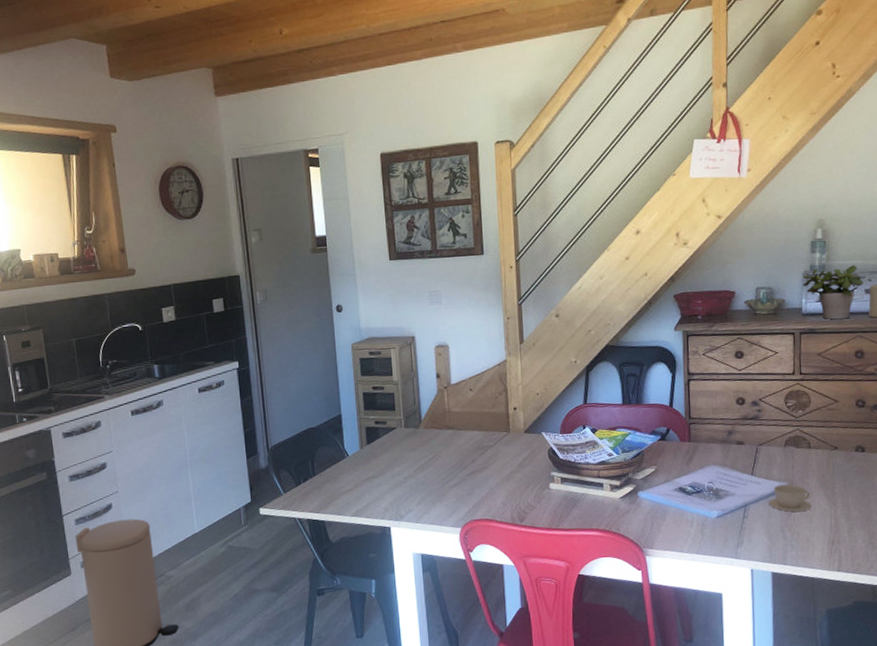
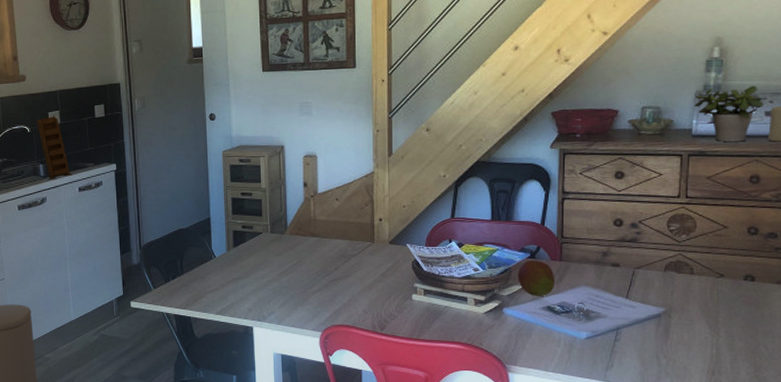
spice rack: none [148,312,190,381] -> present [36,116,71,180]
fruit: none [650,442,686,478] -> present [517,260,555,296]
teacup: present [768,484,812,512] -> none [643,310,691,338]

